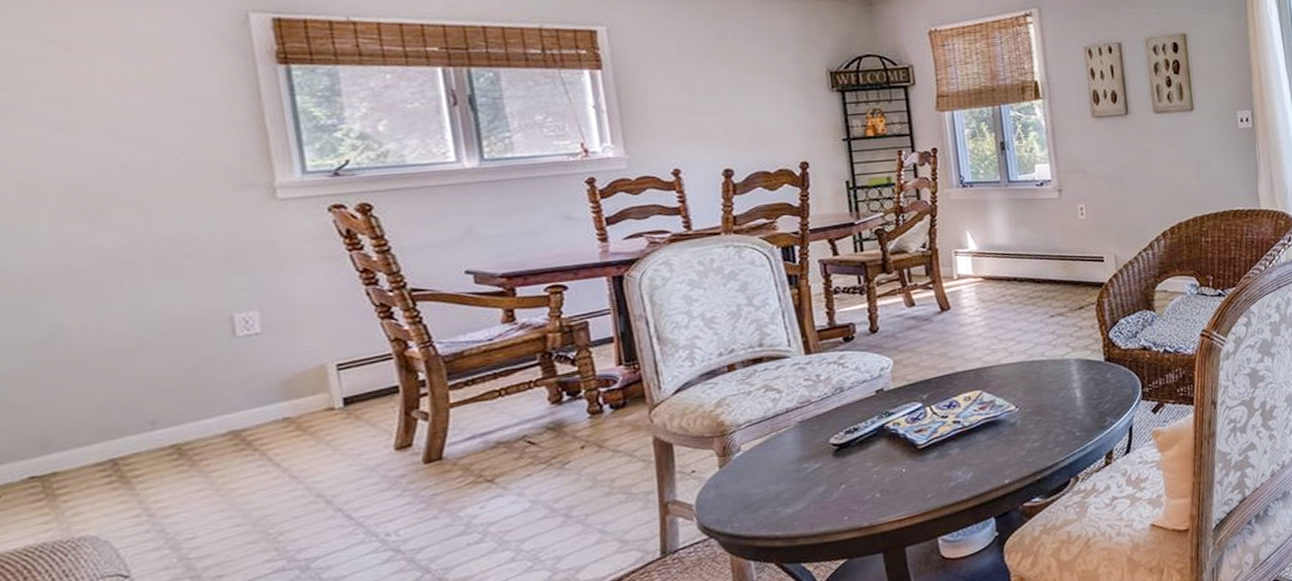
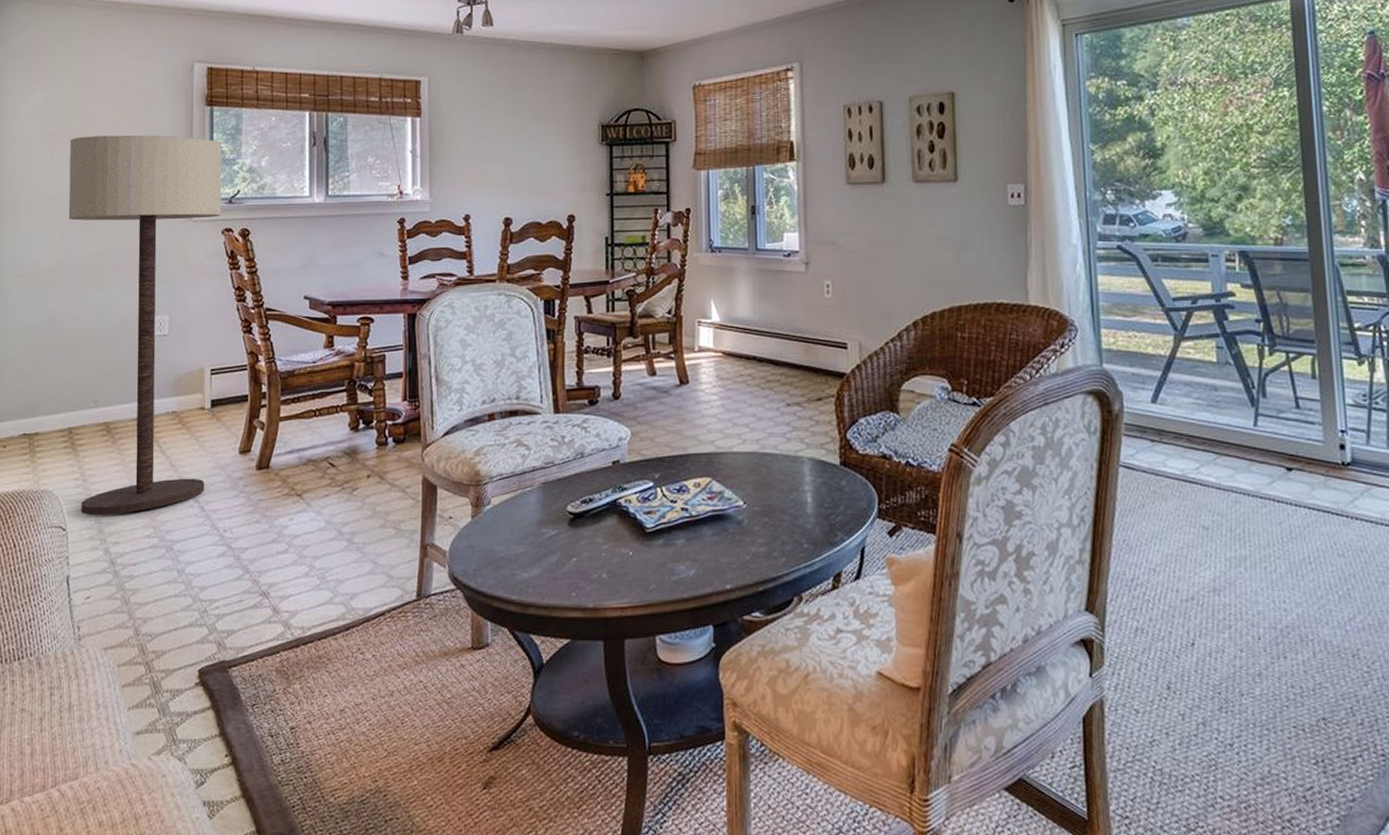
floor lamp: none [45,101,350,554] -> present [68,135,222,515]

